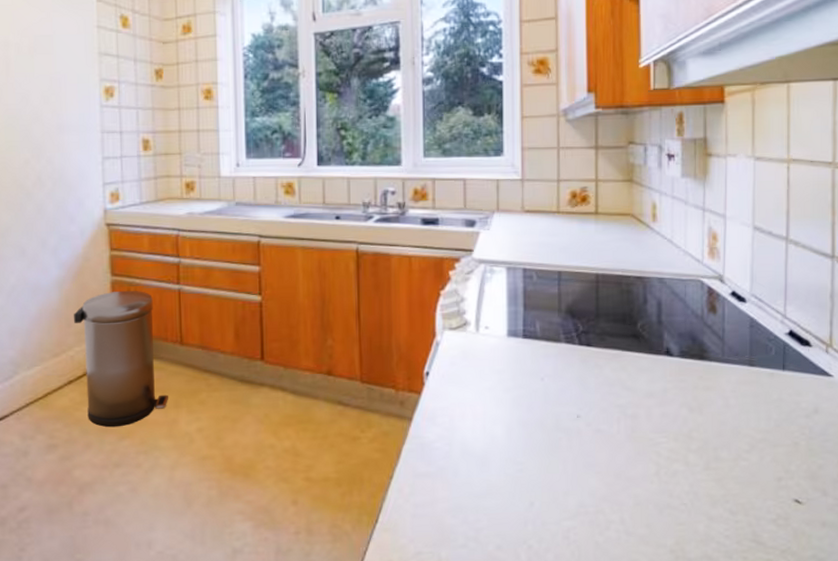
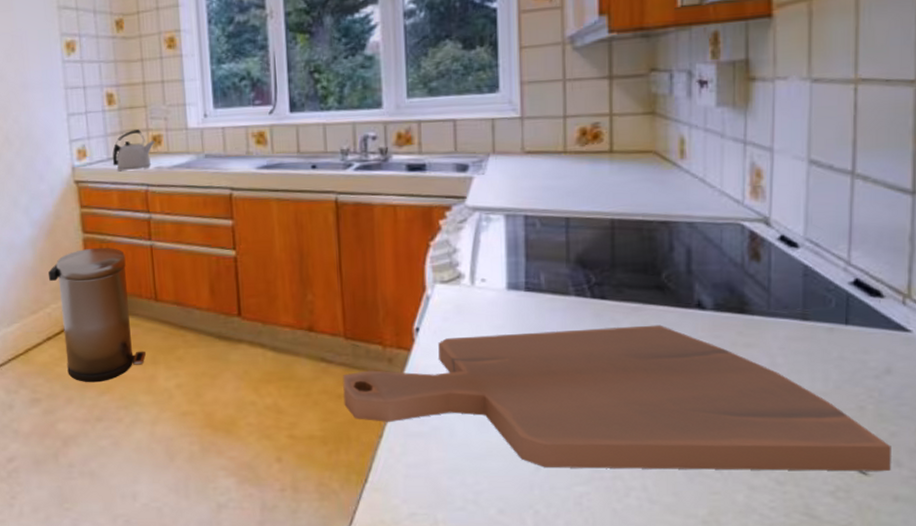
kettle: none [145,175,188,216] -> present [112,129,155,172]
cutting board: none [358,370,819,504] -> present [342,324,891,471]

